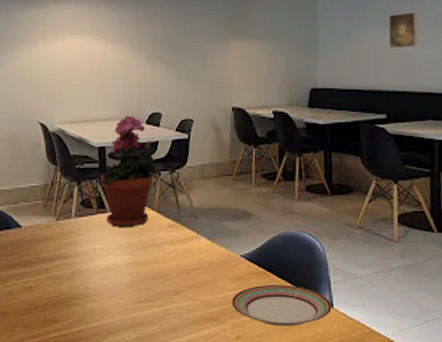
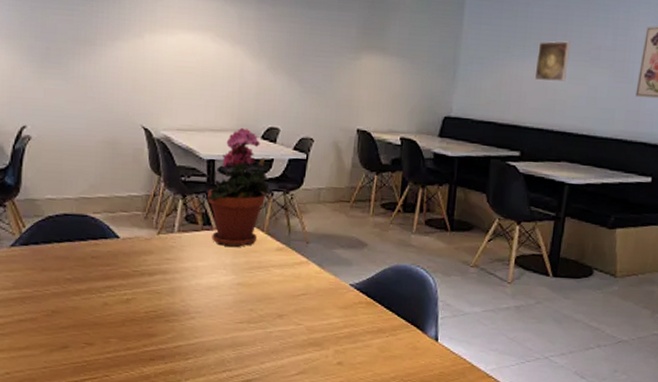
plate: present [232,285,333,327] -> none [336,315,437,357]

